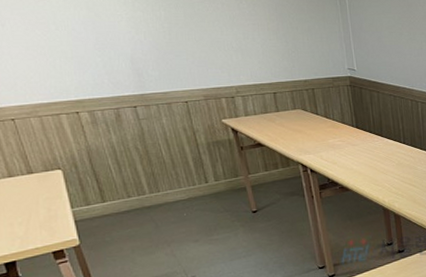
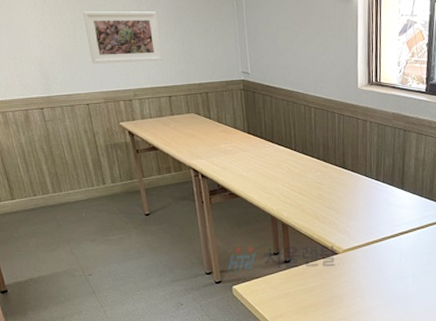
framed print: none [178,8,266,61] -> present [82,11,163,64]

